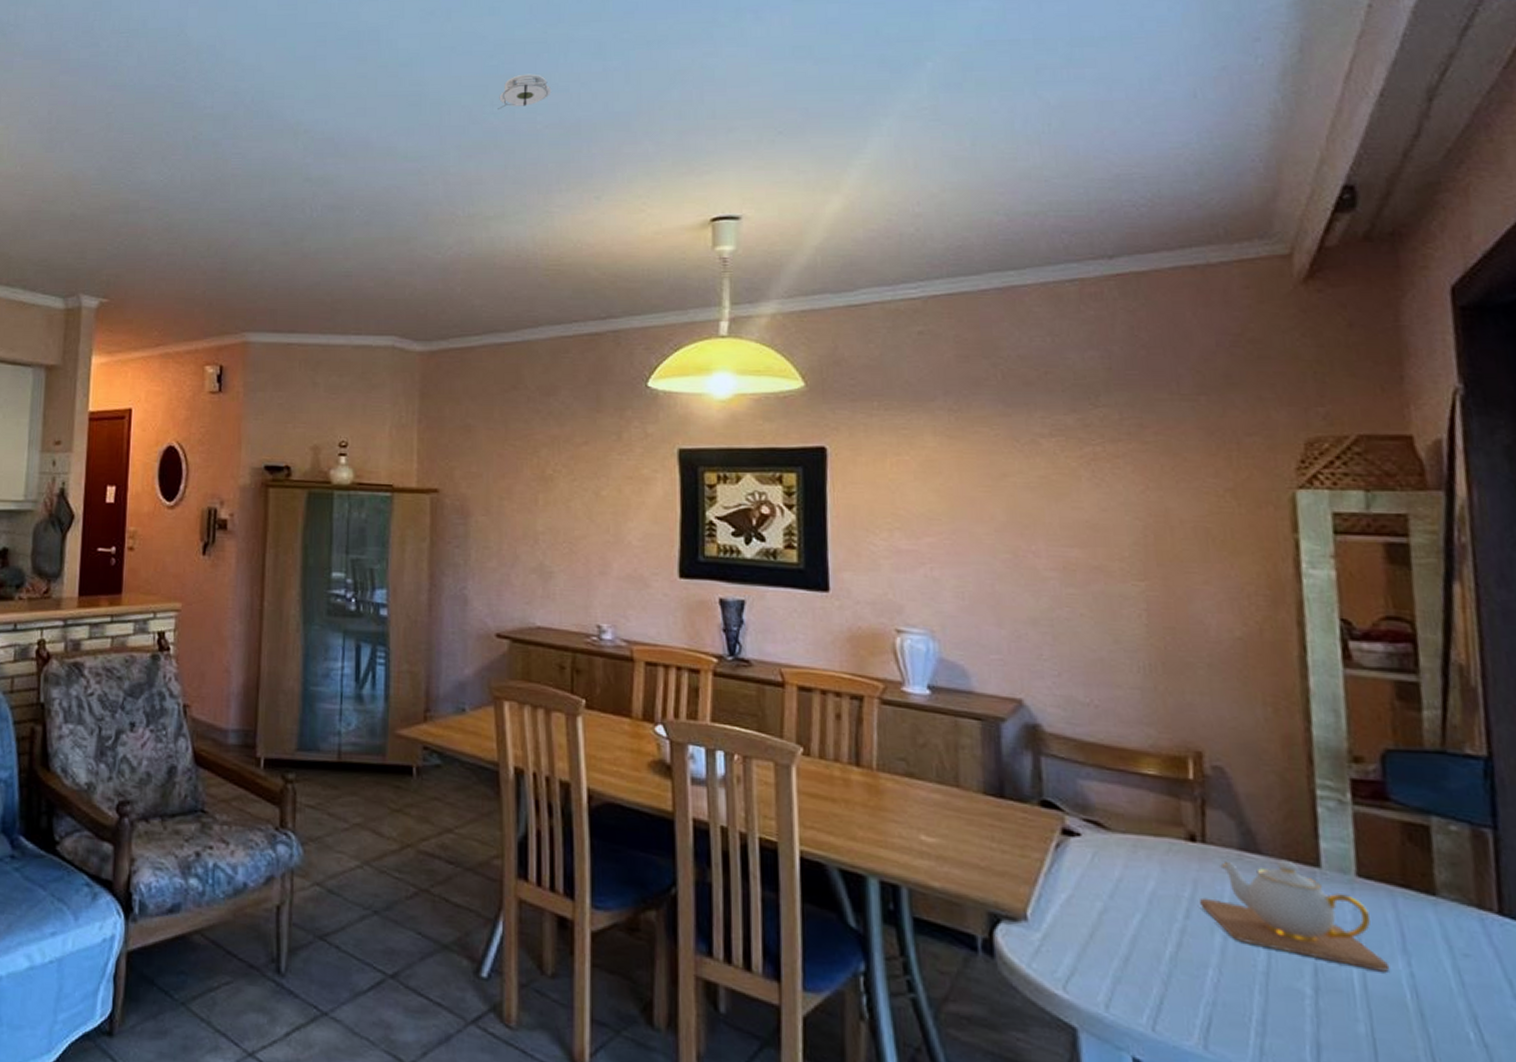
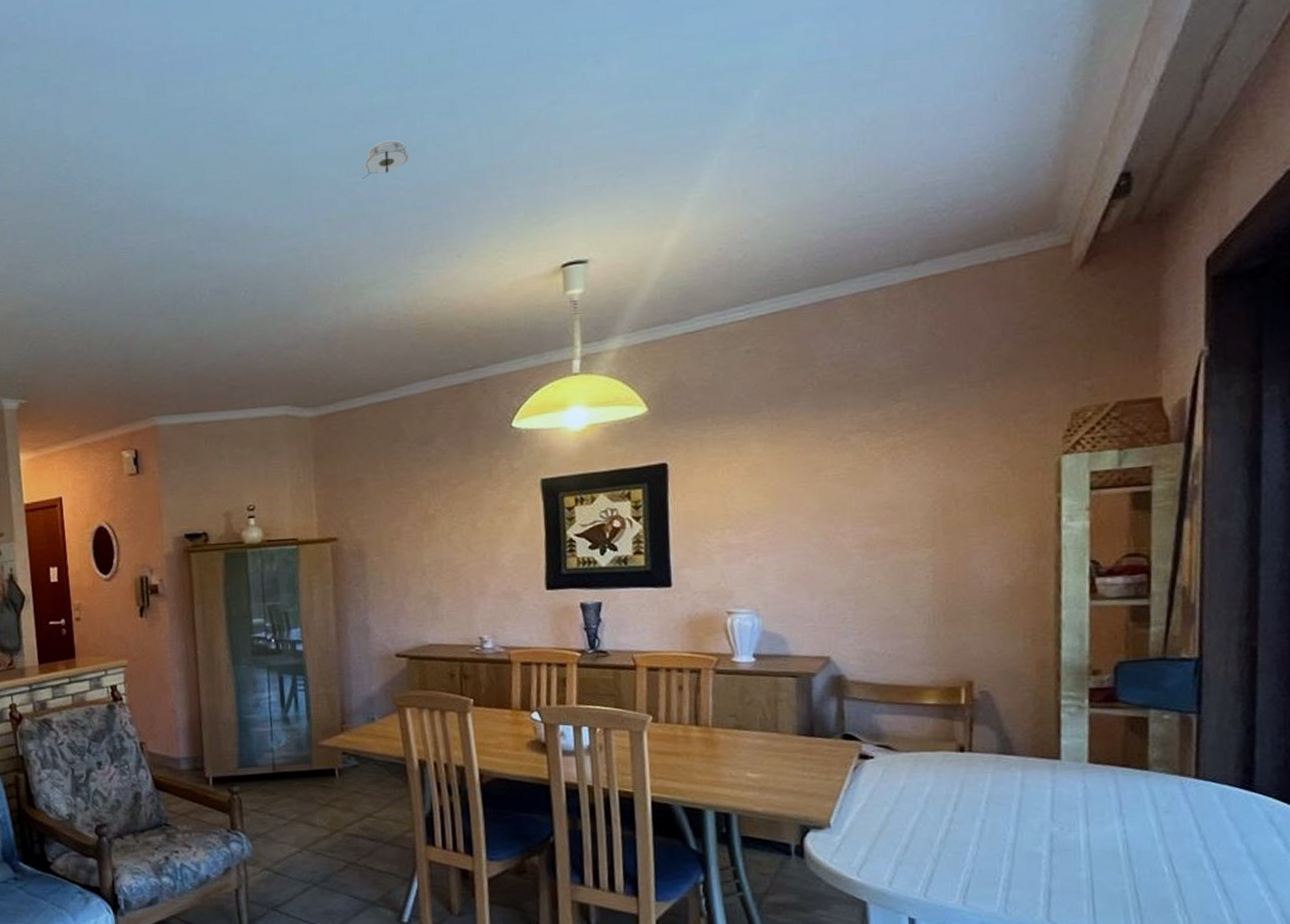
teapot: present [1198,859,1390,972] -> none [964,757,1109,832]

